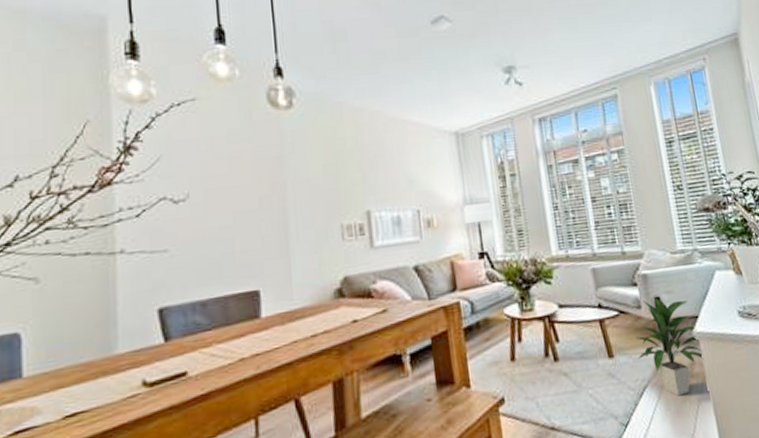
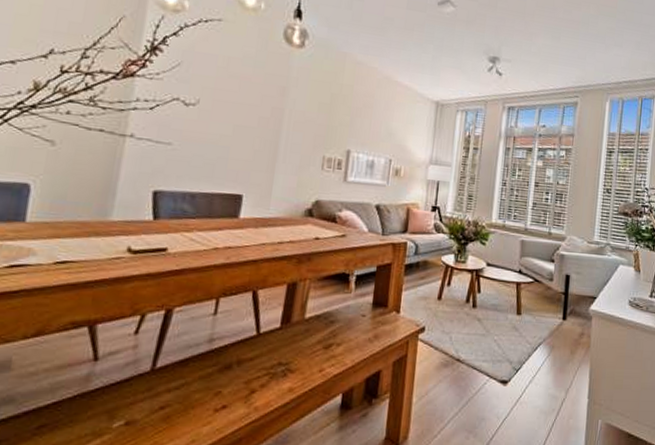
indoor plant: present [636,297,704,396] -> none [540,275,593,357]

